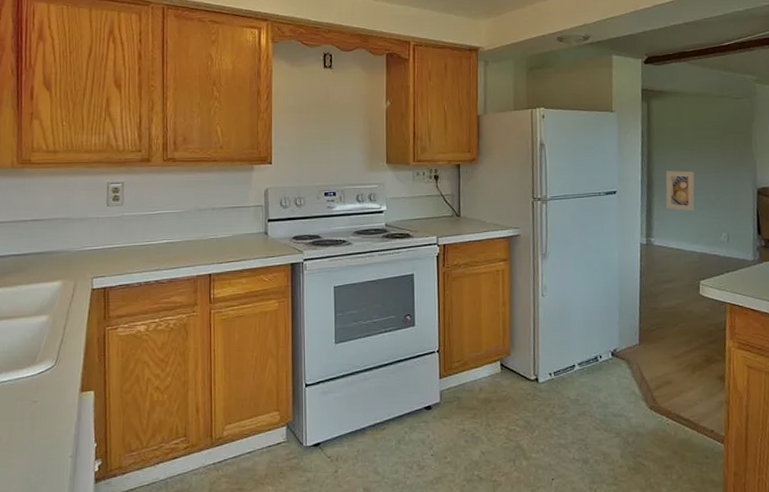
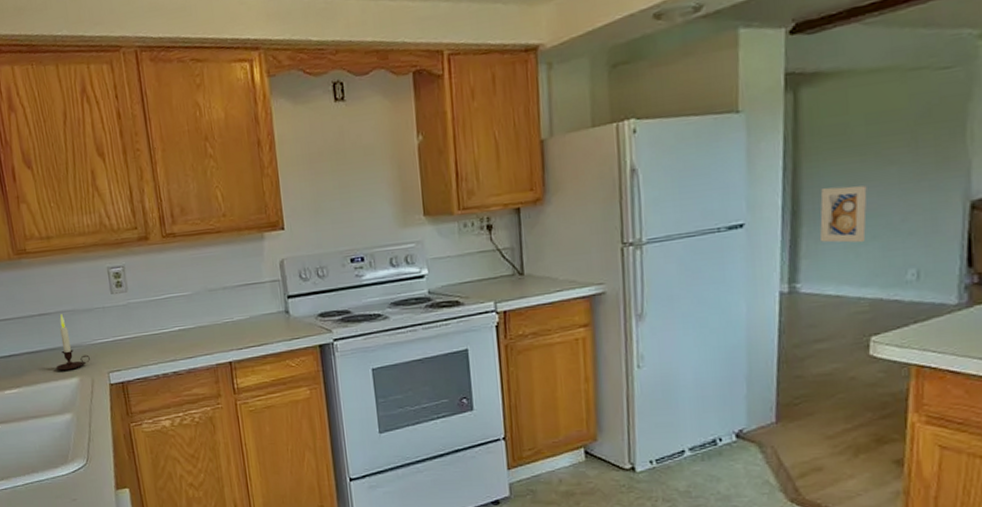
candle: none [40,221,76,274] -> present [55,314,90,371]

